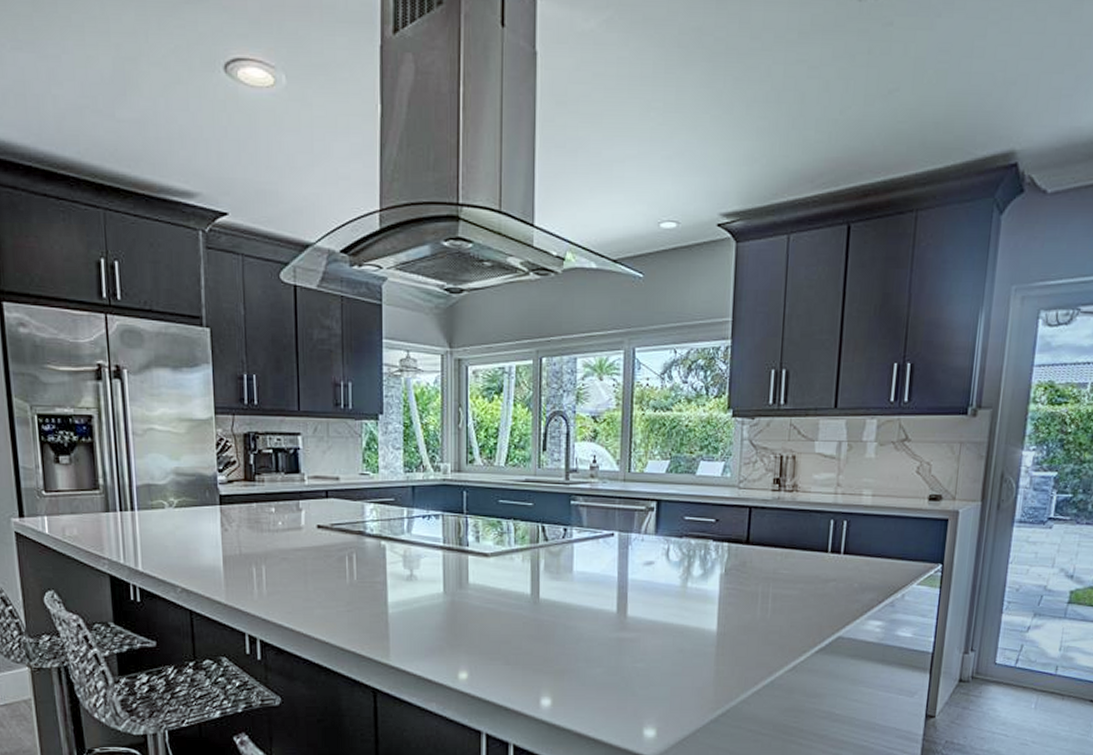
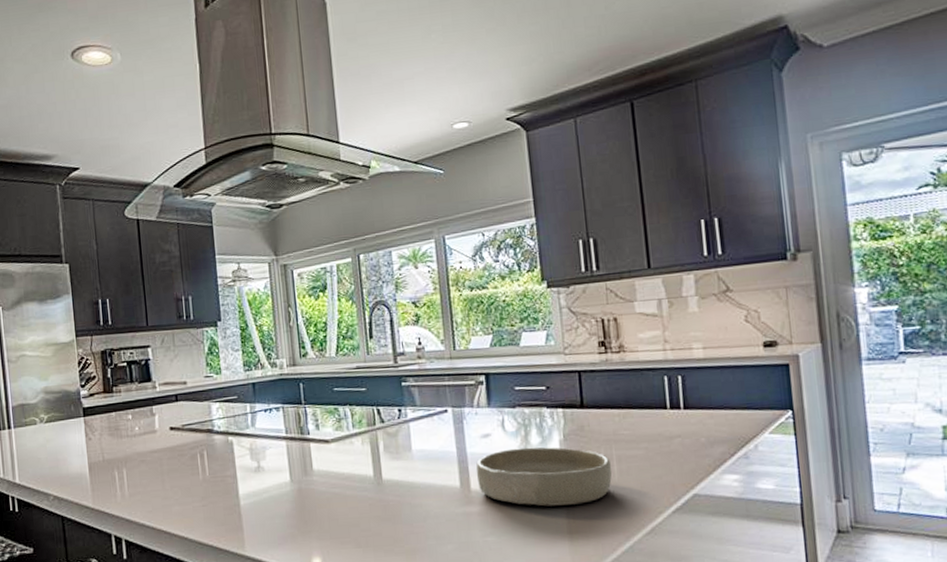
bowl: none [634,578,767,638] -> present [476,447,612,507]

